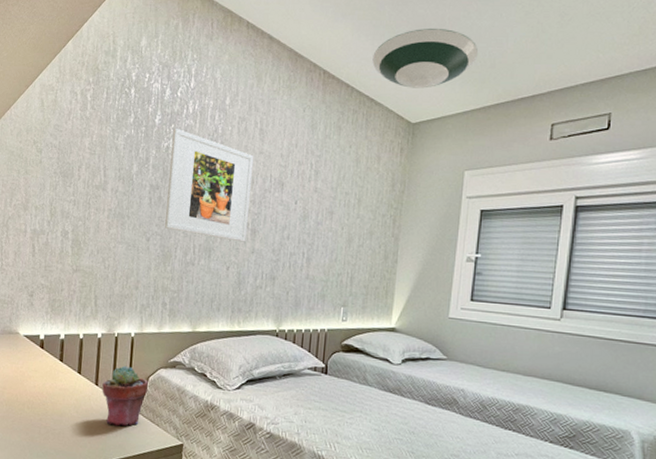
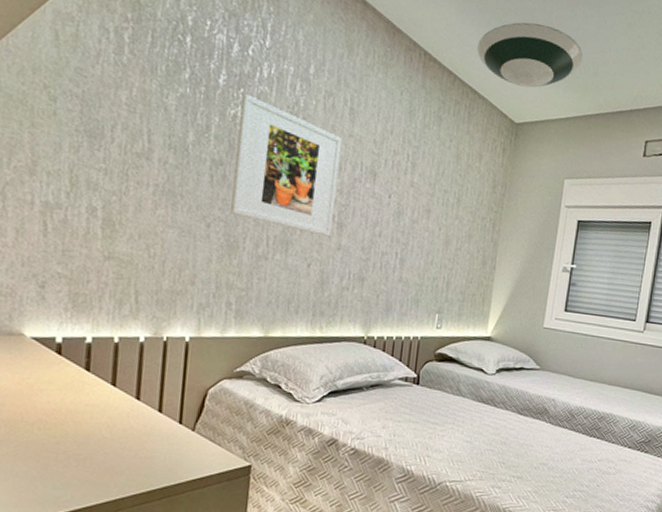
potted succulent: present [102,365,149,427] -> none [145,375,208,448]

